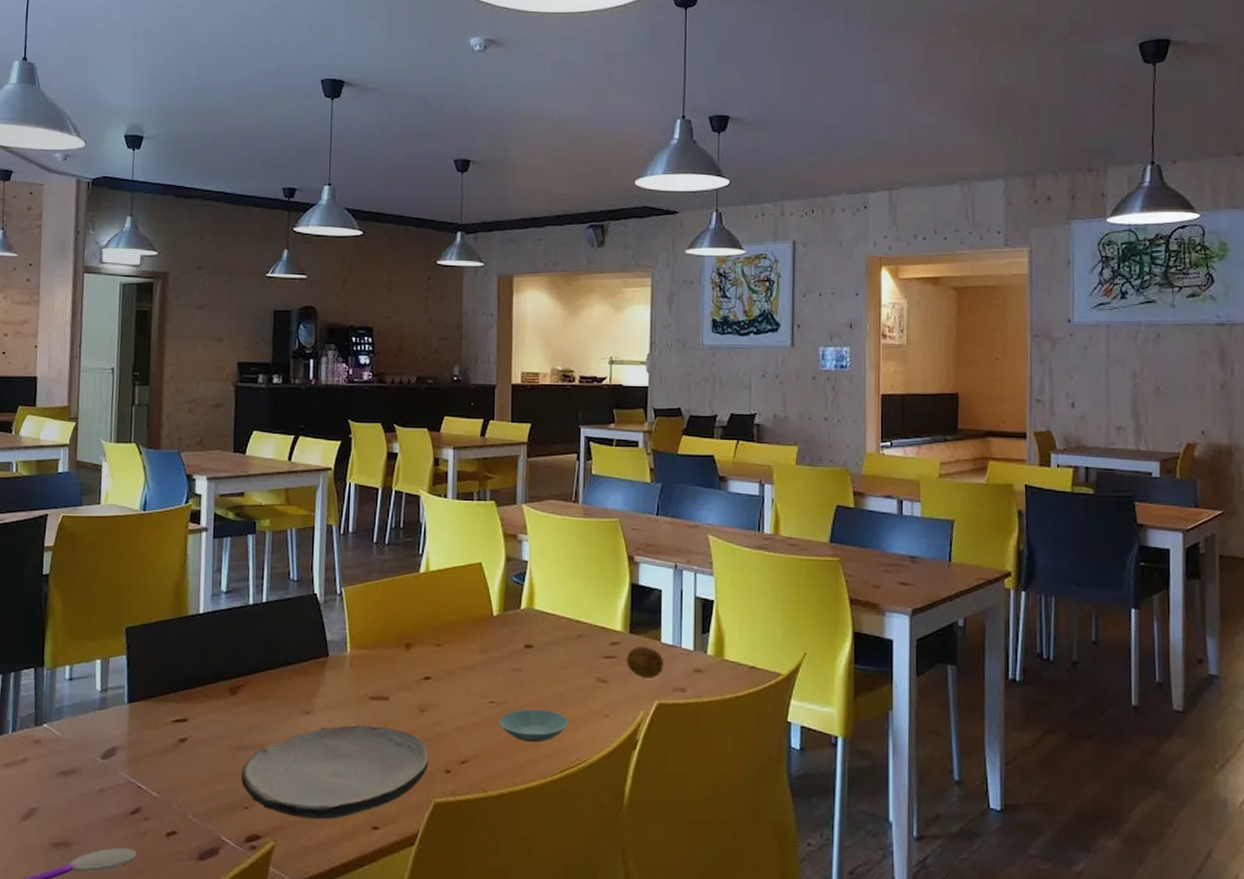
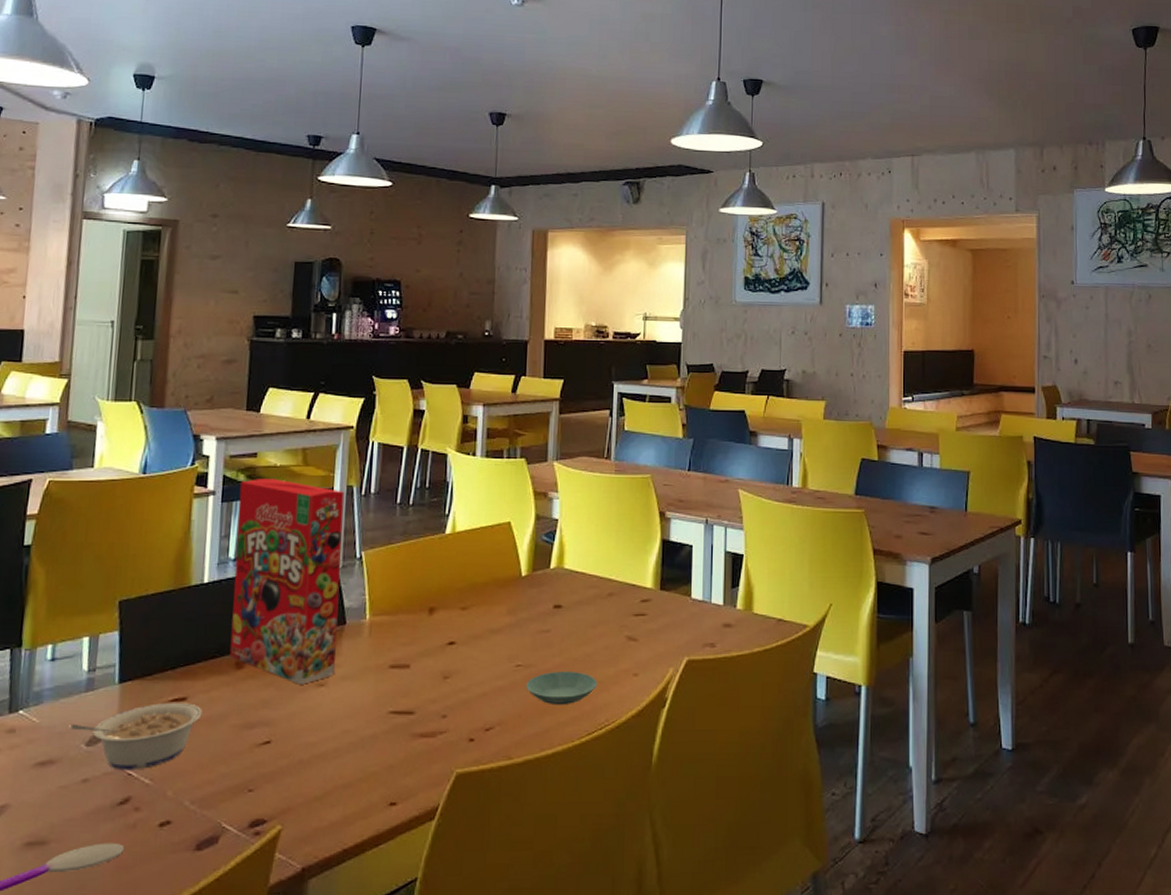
legume: none [86,723,201,784] -> present [69,703,203,771]
cereal box: none [224,517,325,712] -> present [229,479,345,685]
plate: present [241,725,429,820] -> none [246,696,451,799]
fruit: present [626,647,664,678] -> none [656,603,694,634]

